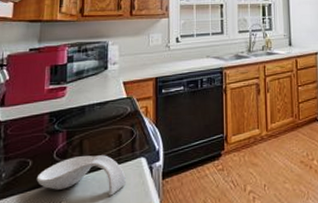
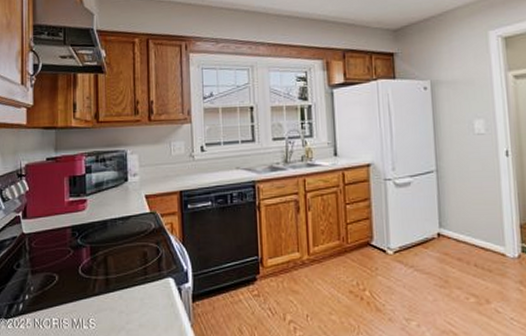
spoon rest: present [36,155,126,196] -> none [64,273,154,316]

